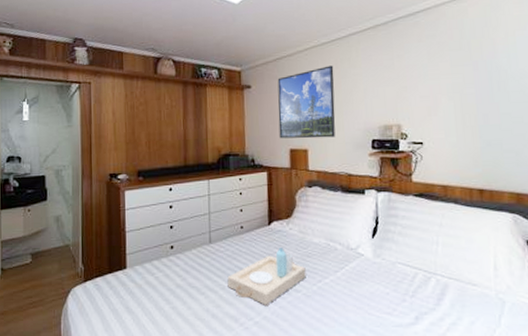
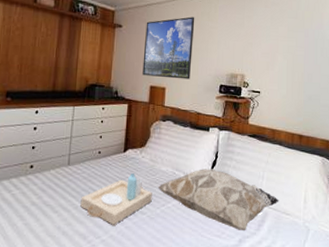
decorative pillow: none [311,237,462,307] -> present [157,169,279,231]

